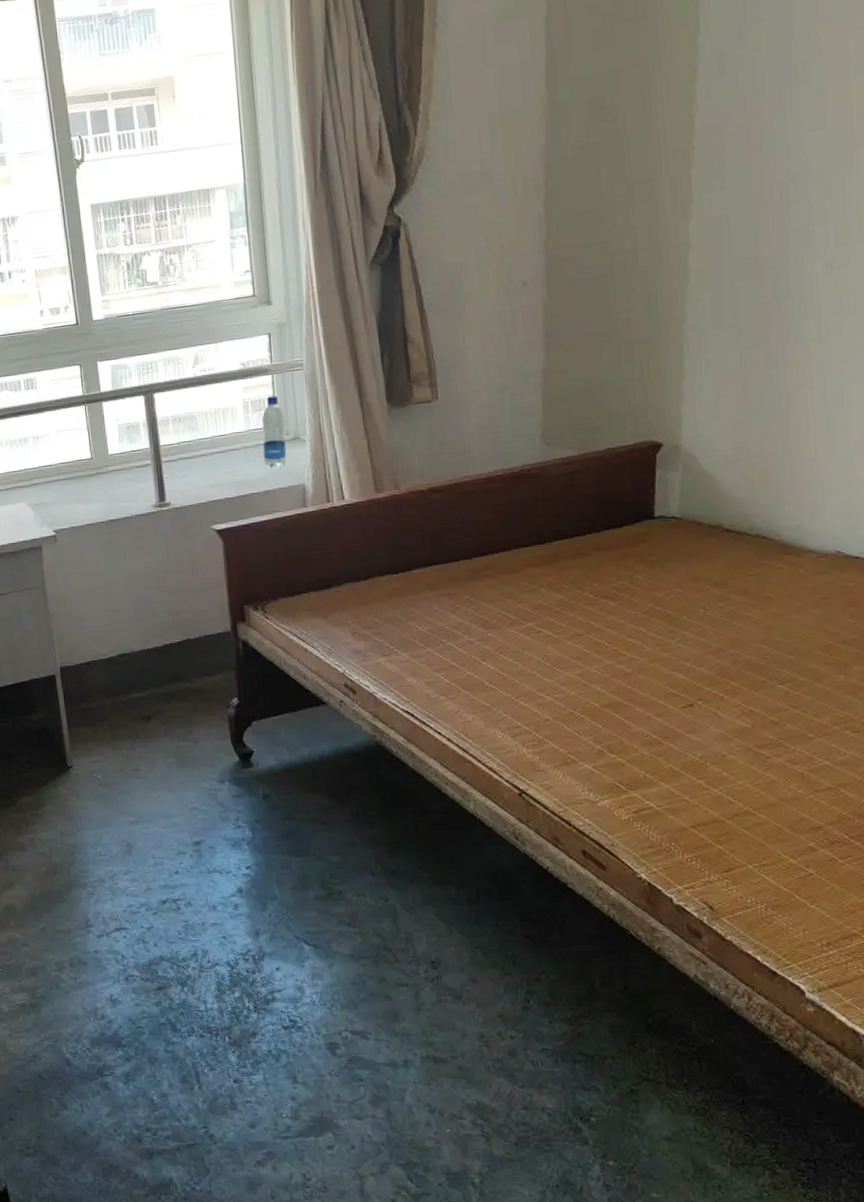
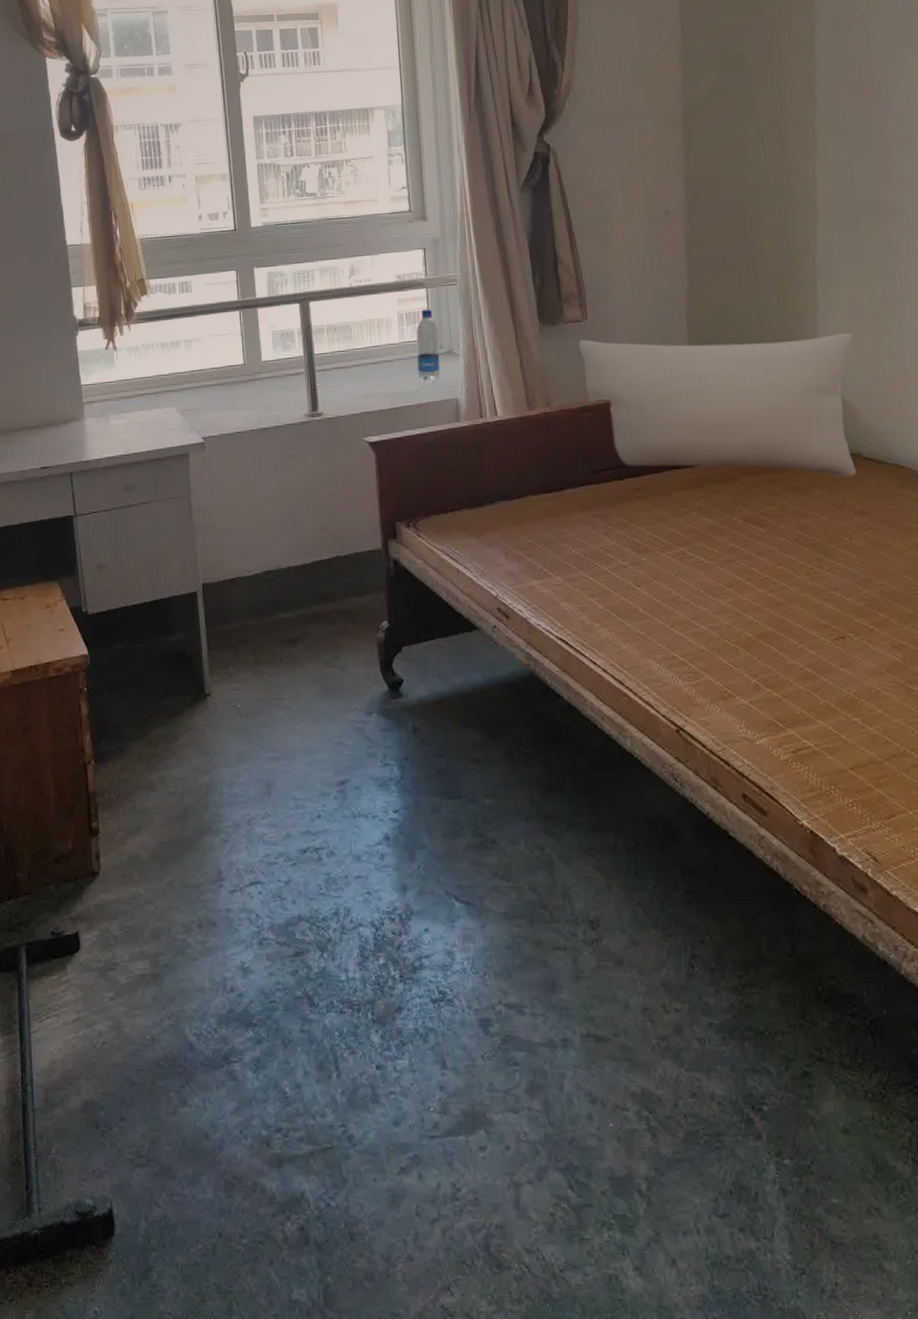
pillow: none [428,402,720,554] -> present [578,333,857,477]

